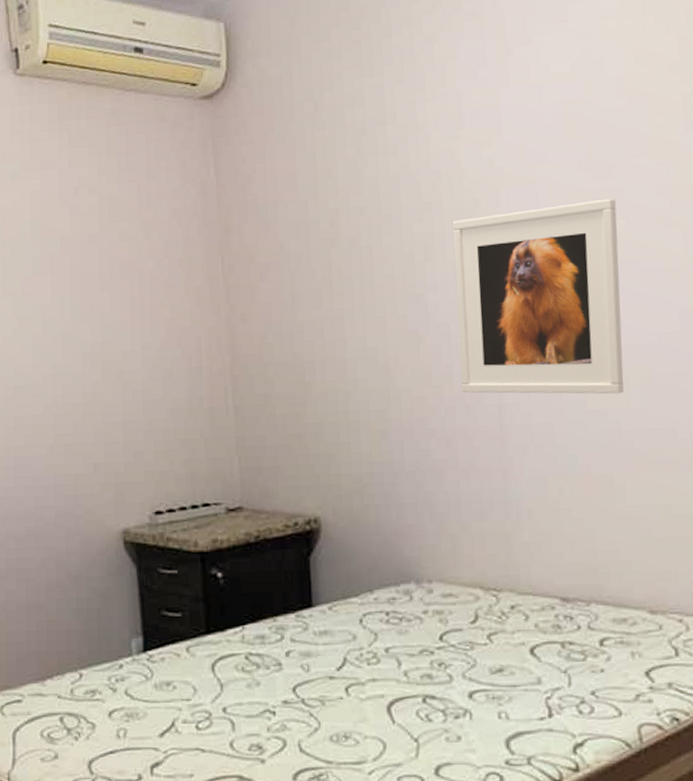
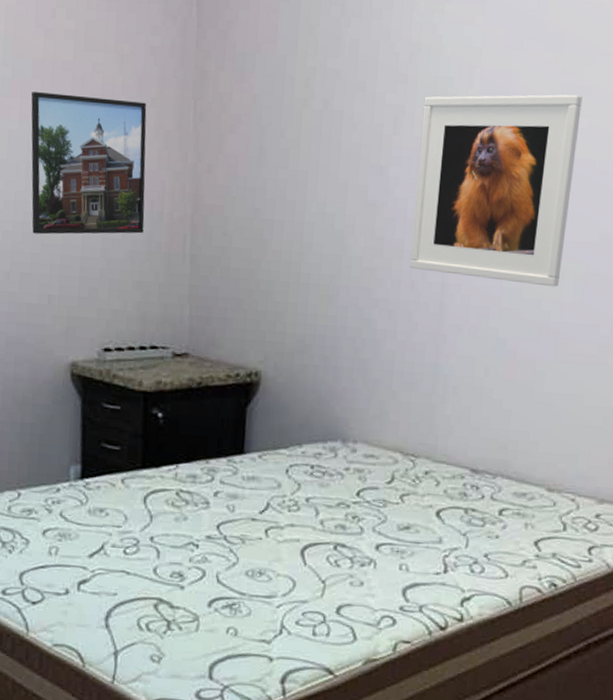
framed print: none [60,263,184,404] -> present [31,91,147,235]

